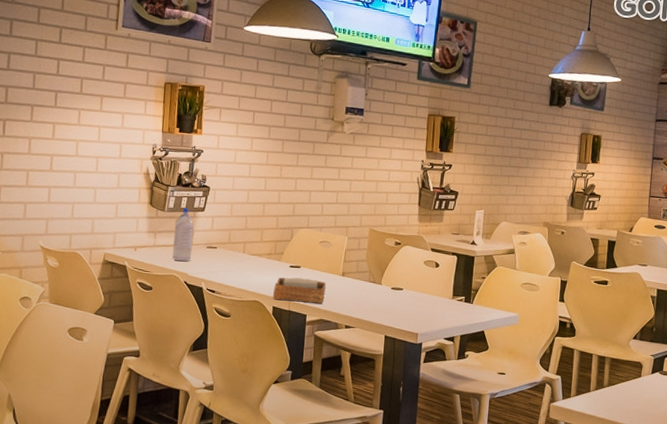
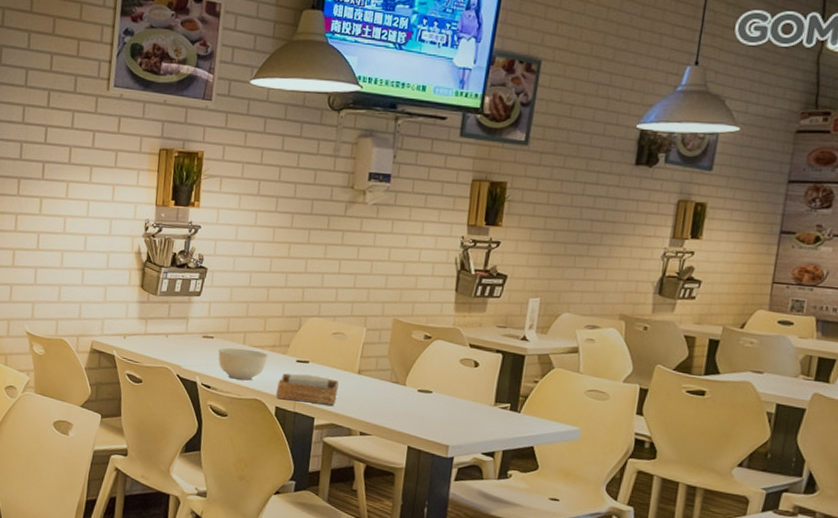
water bottle: present [172,208,194,262] -> none [164,292,189,353]
bowl: none [221,256,265,285] -> present [218,348,268,381]

